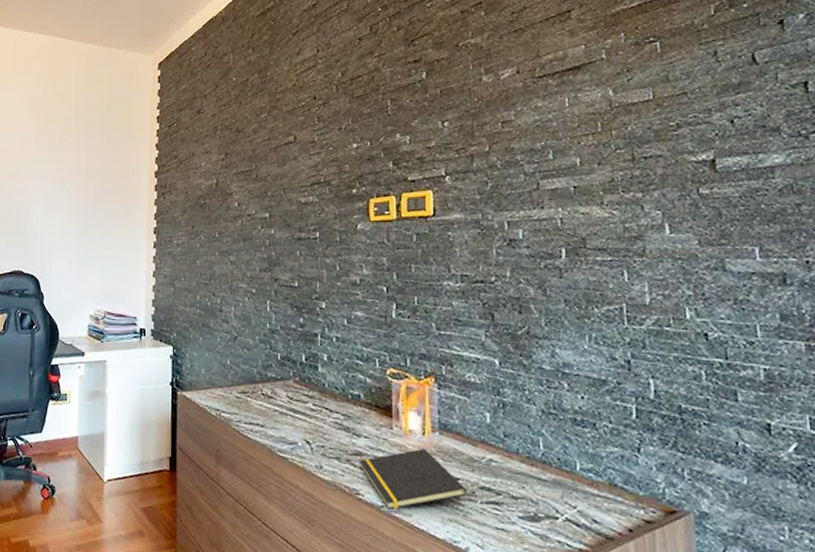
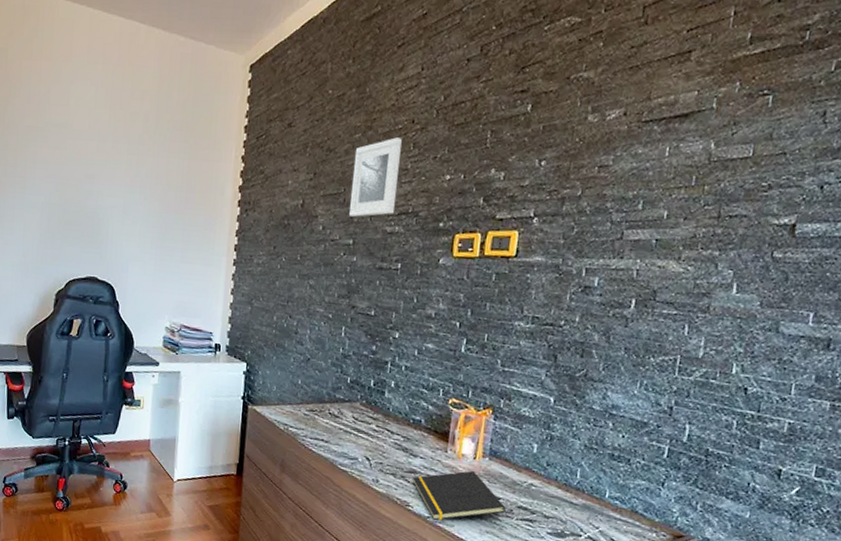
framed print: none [262,114,306,191] -> present [349,137,402,217]

